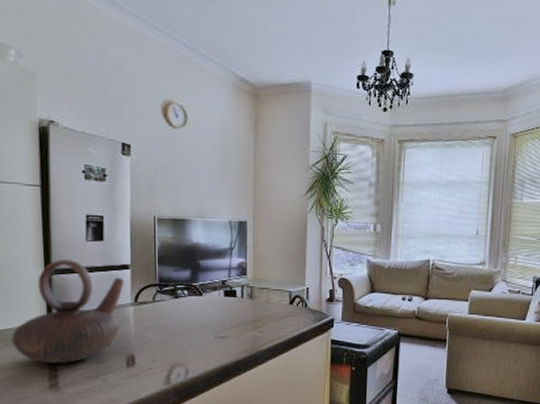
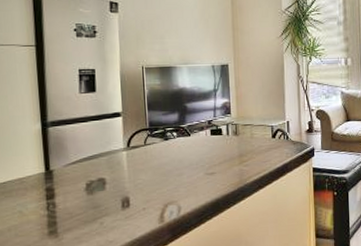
teapot: present [11,259,124,364] -> none [11,112,117,212]

